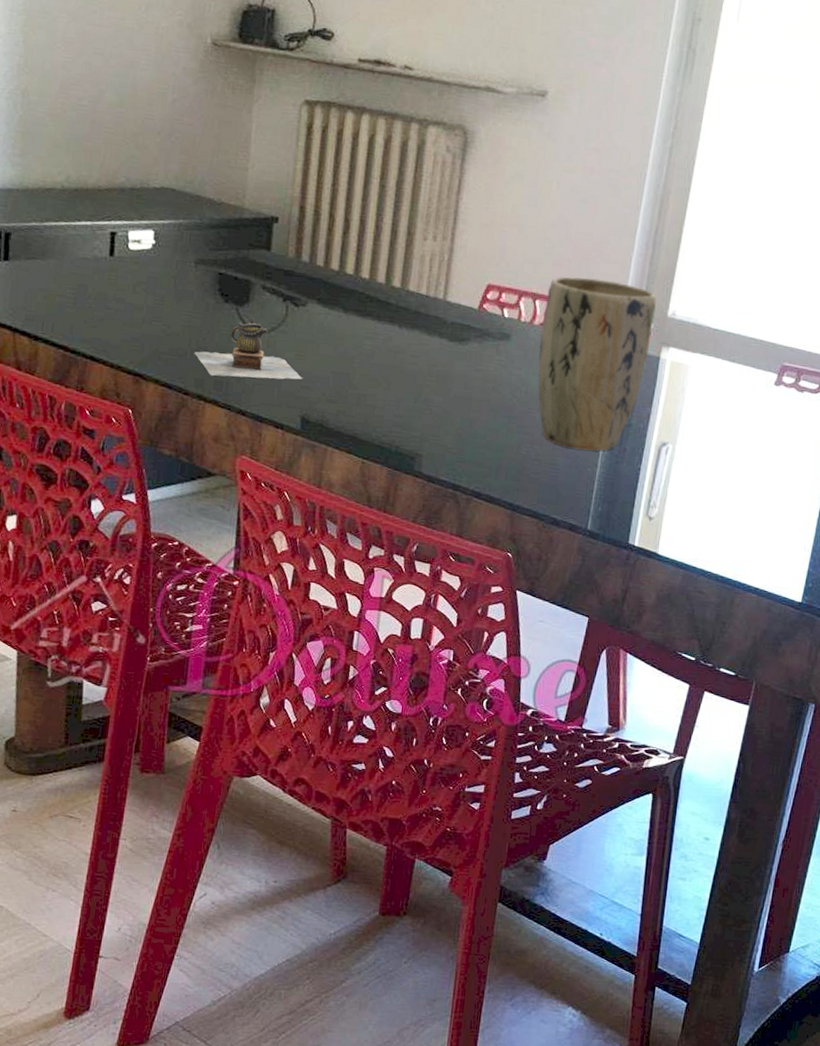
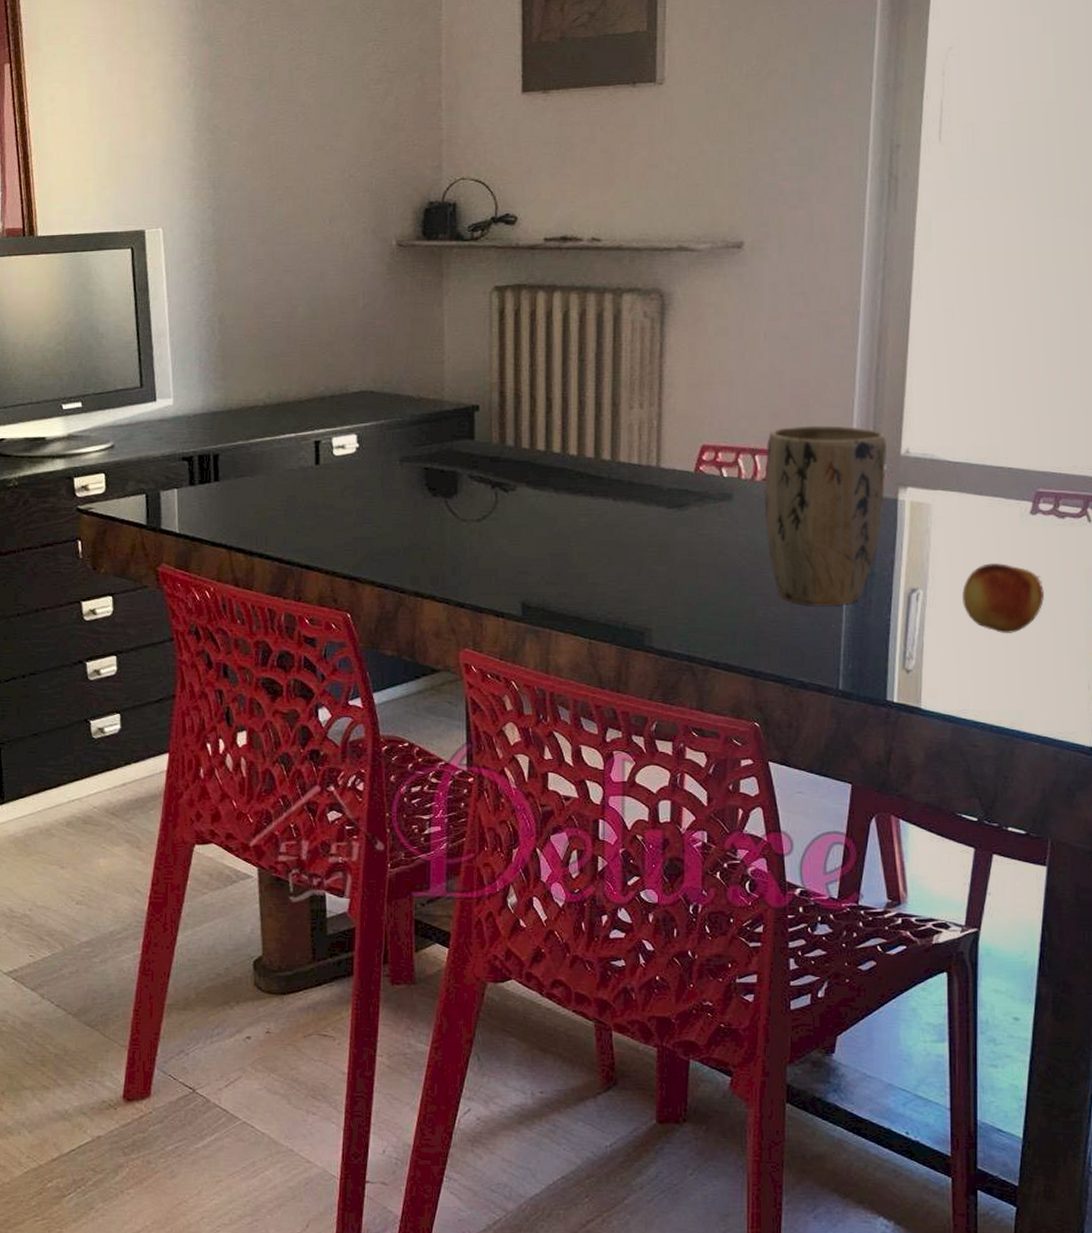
teapot: present [194,318,303,379] -> none [407,509,519,571]
fruit: none [706,426,777,493] -> present [962,563,1044,635]

